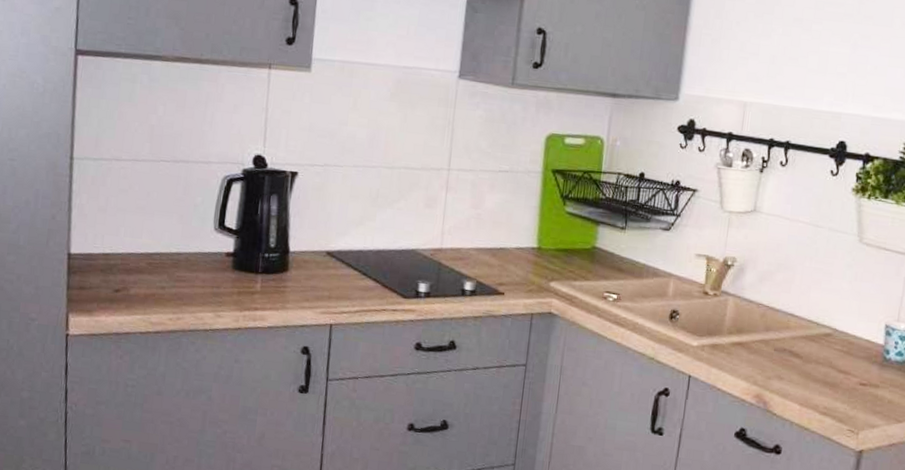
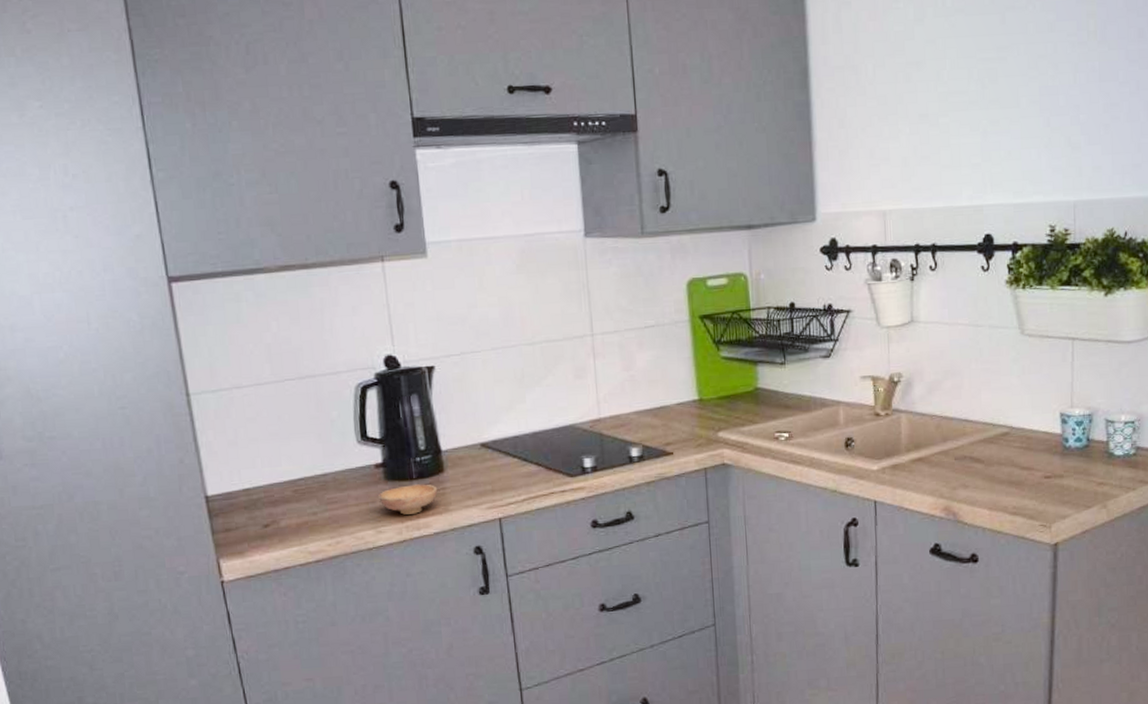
bowl: none [223,277,279,306] -> present [379,484,438,515]

